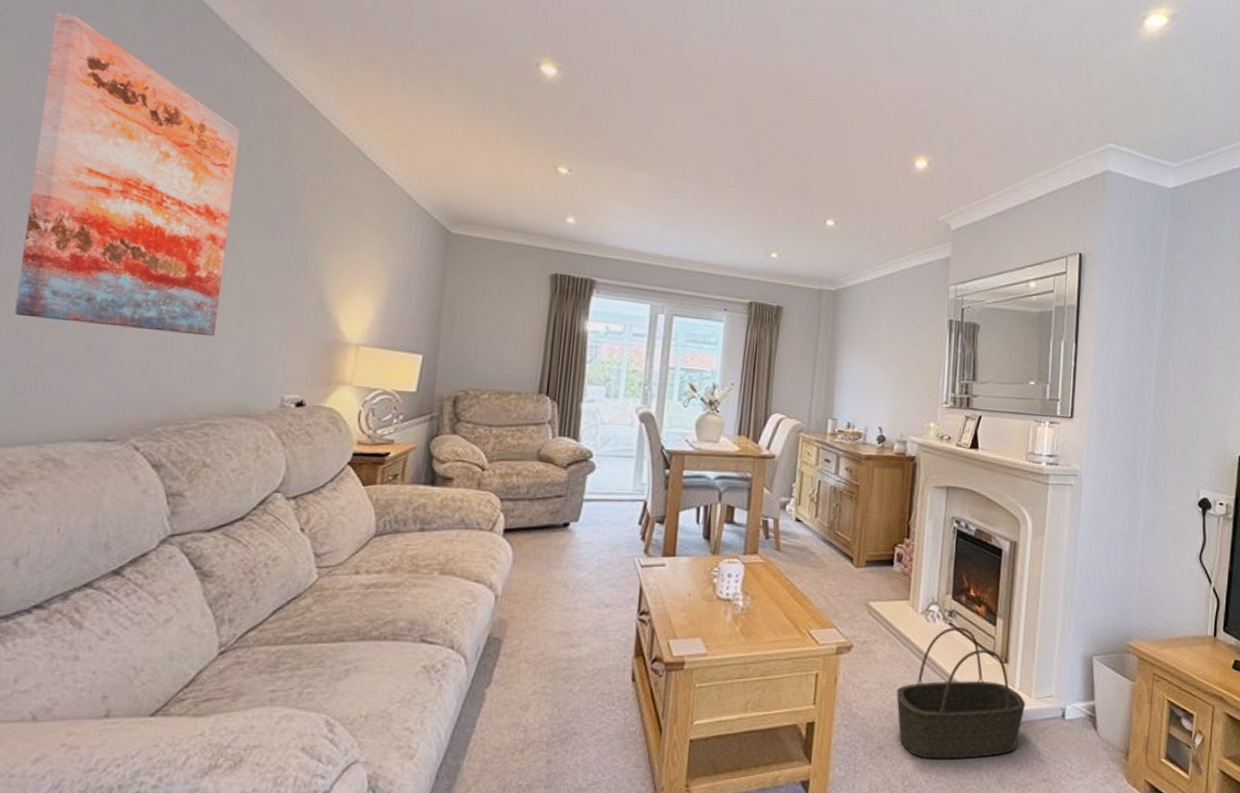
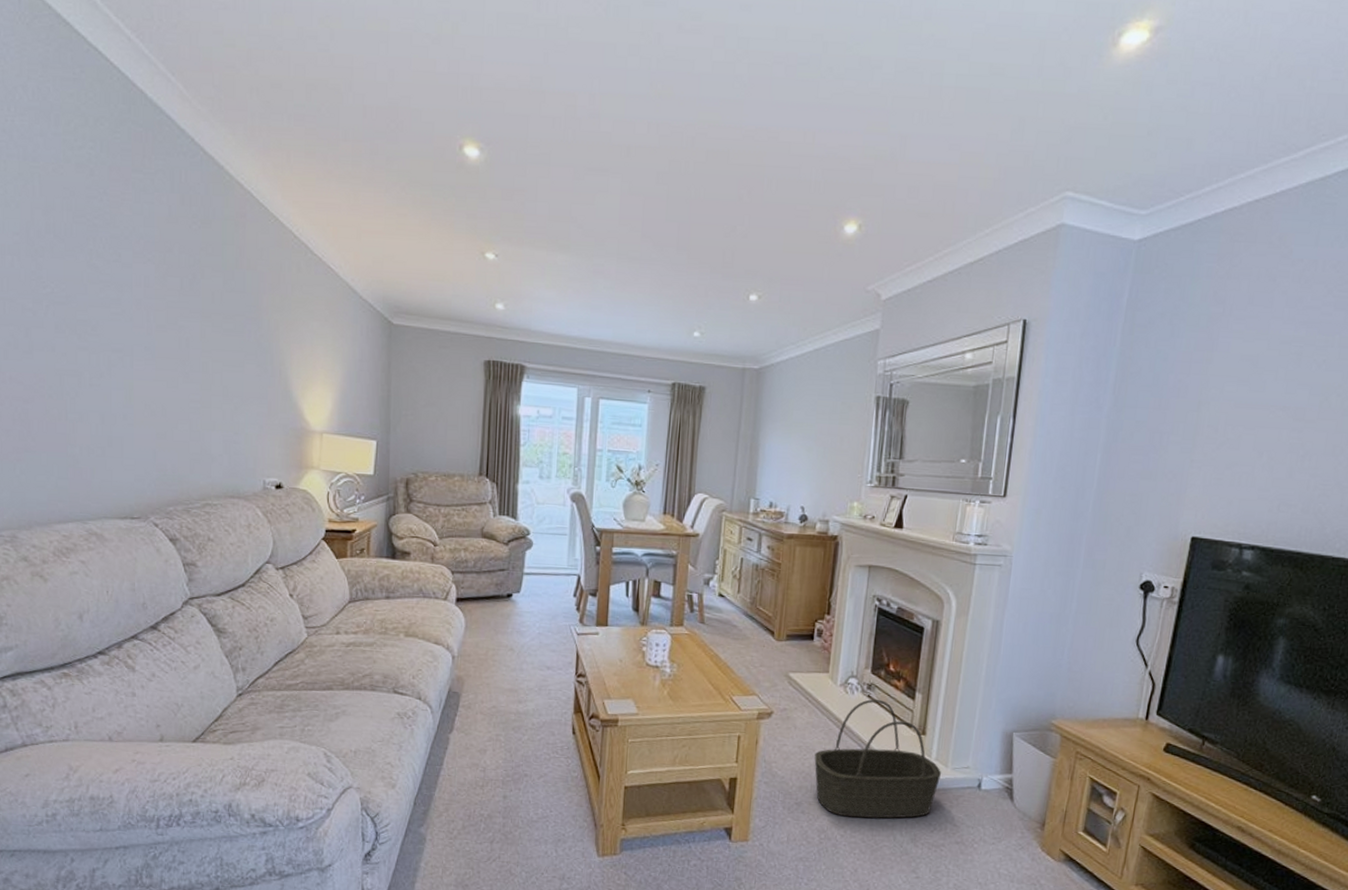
wall art: present [15,12,240,337] -> none [42,129,204,427]

